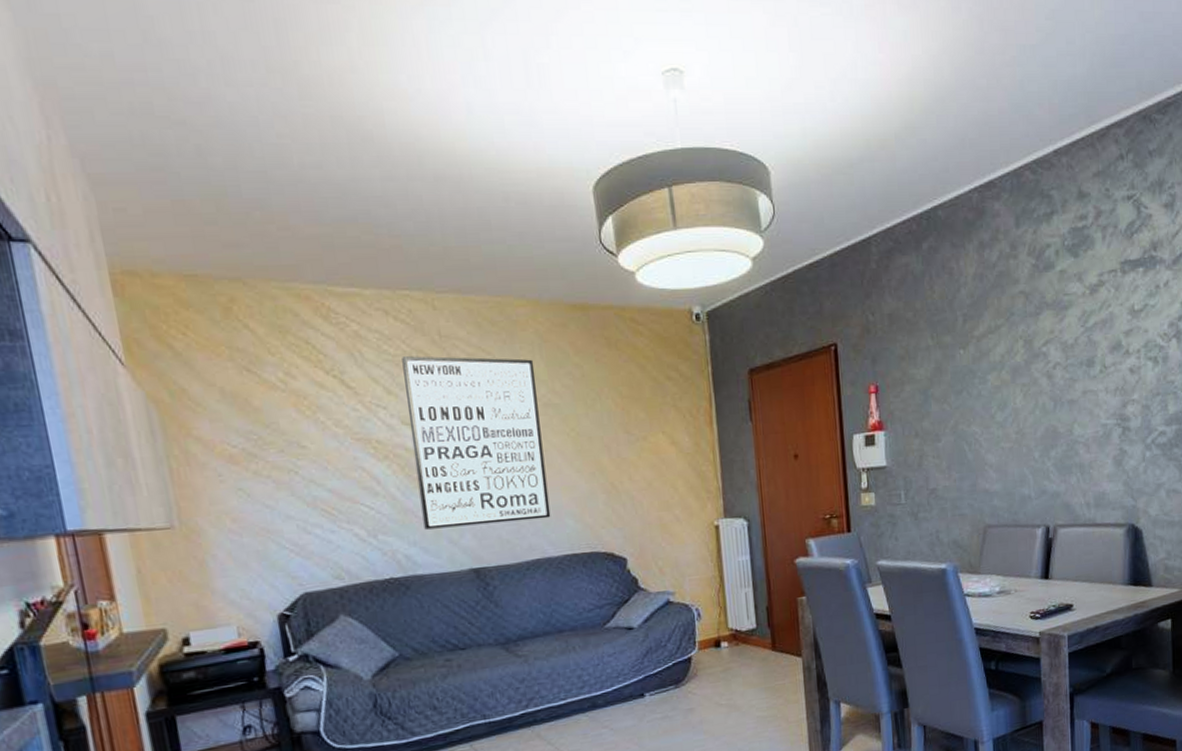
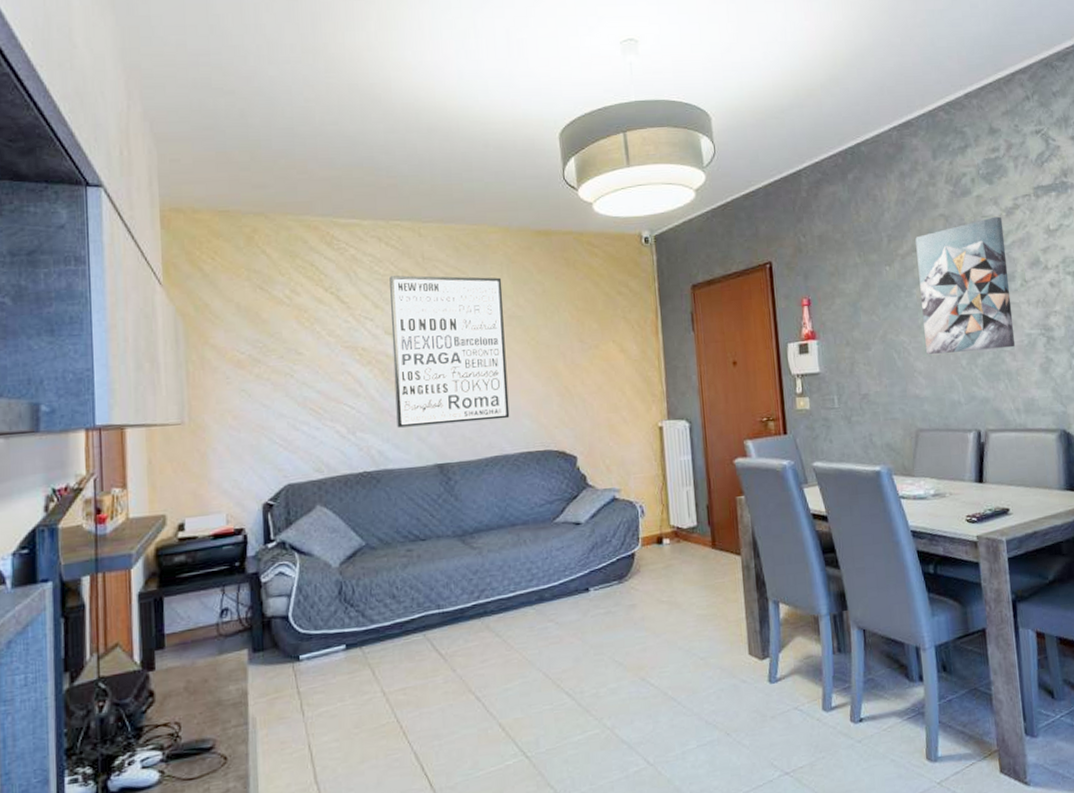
wall art: none [992,294,1090,446] -> present [915,216,1016,354]

